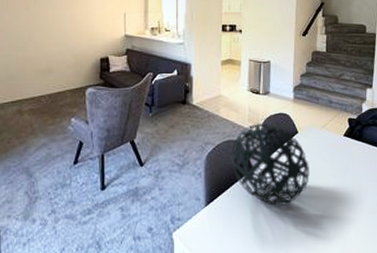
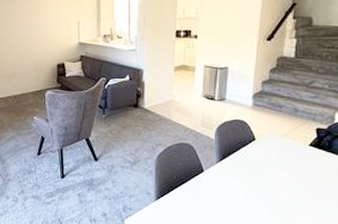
decorative orb: present [232,123,310,206] -> none [183,128,266,207]

